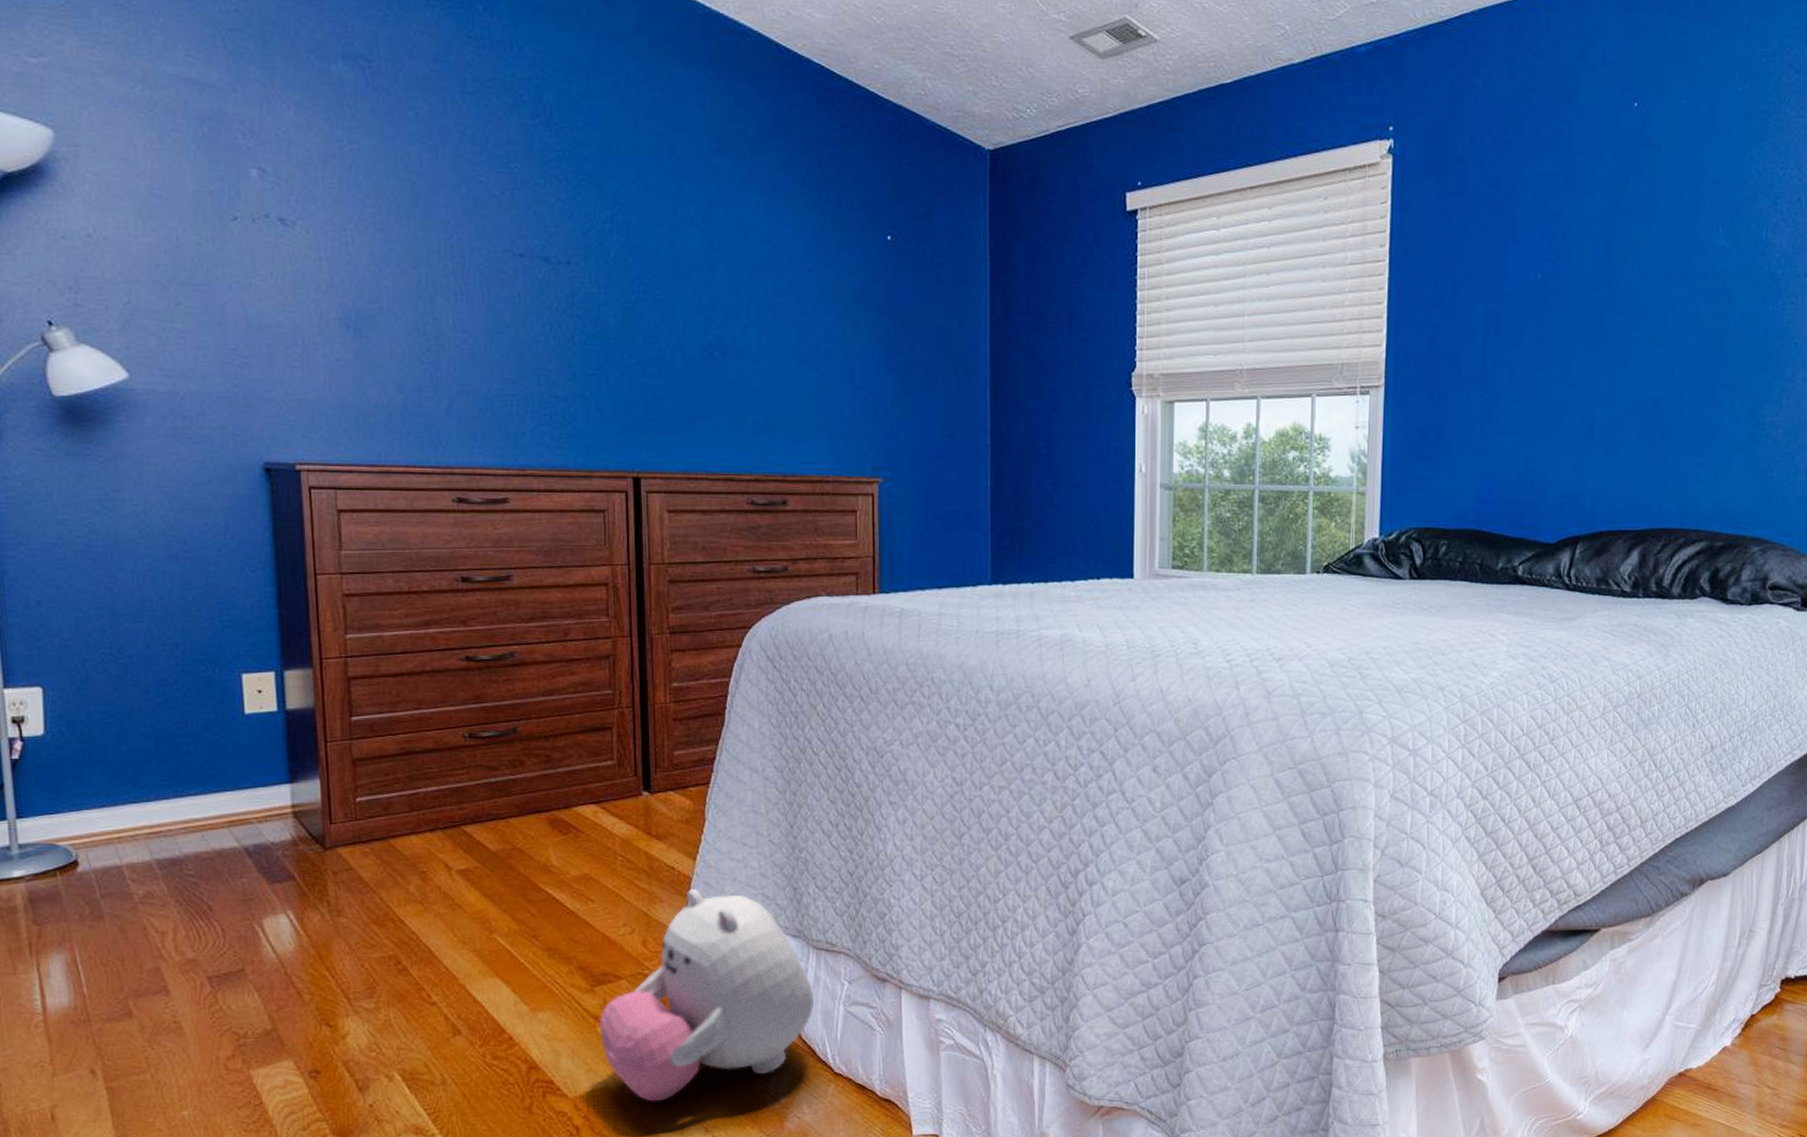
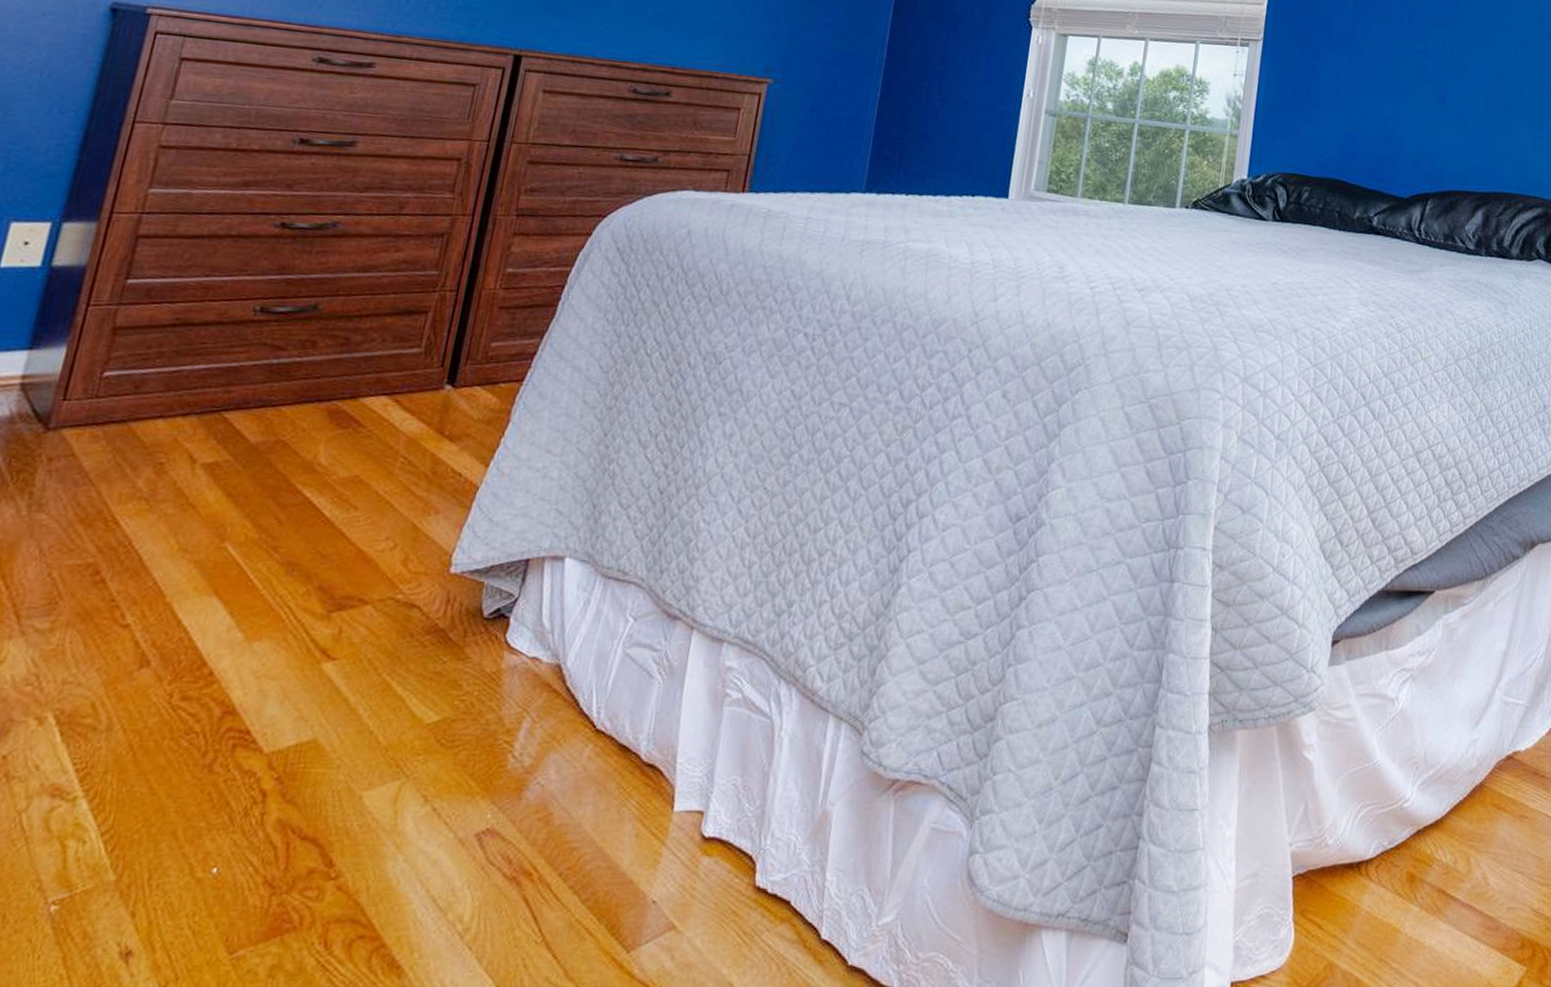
plush toy: present [599,889,814,1102] -> none [323,500,591,761]

